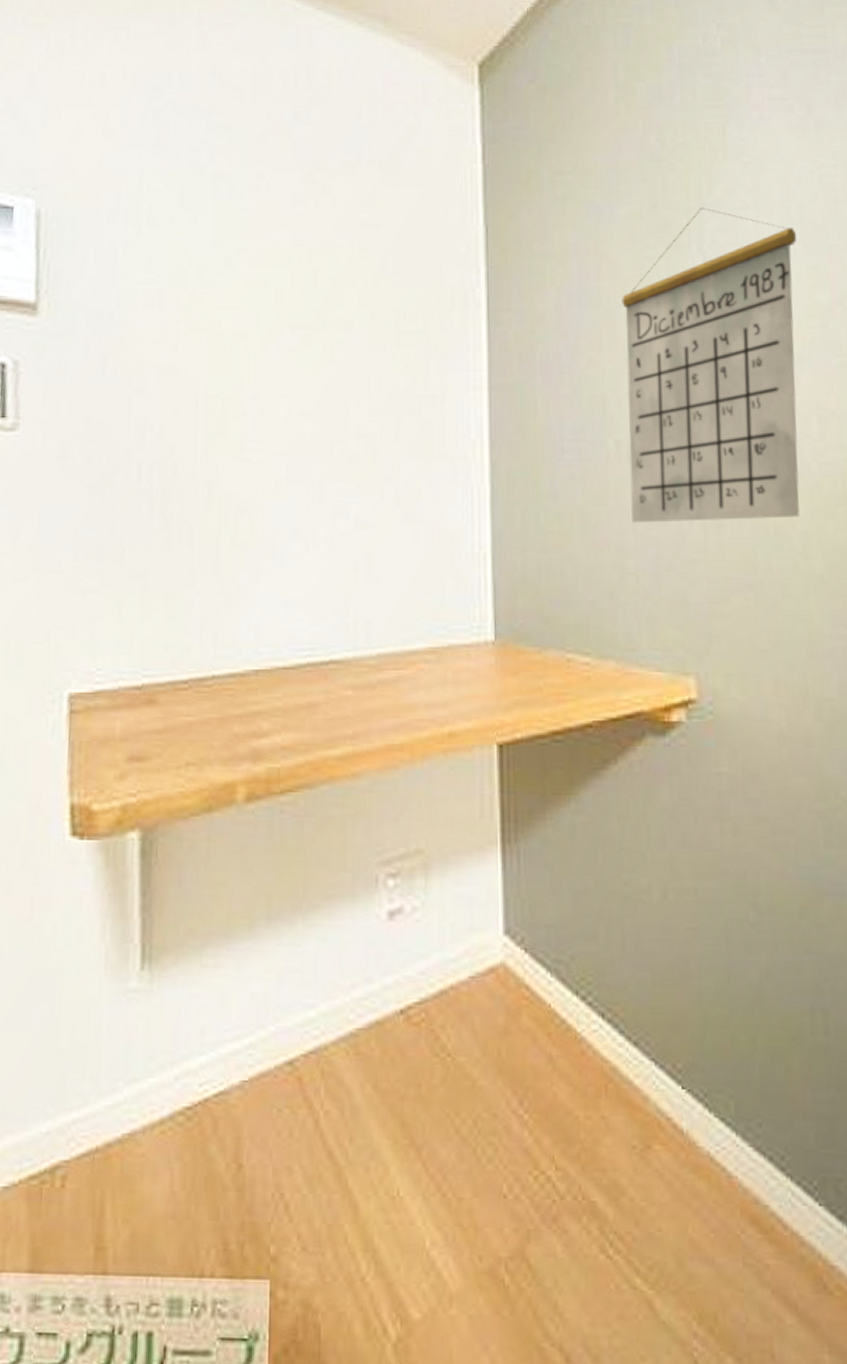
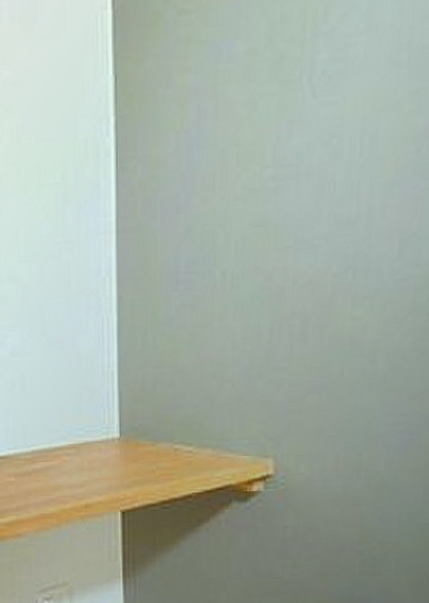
calendar: present [621,207,800,523] -> none [232,37,404,340]

